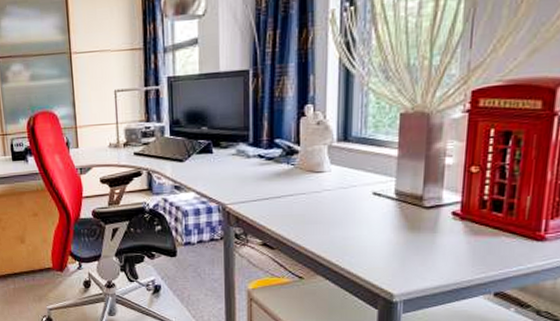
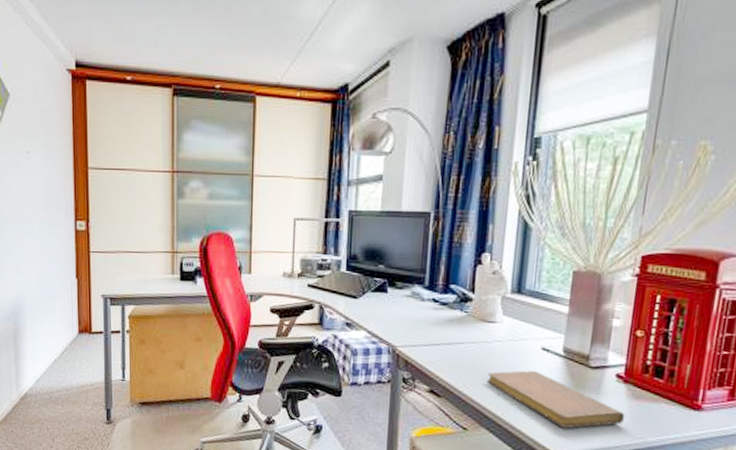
notebook: none [319,216,464,270] -> present [487,370,626,429]

